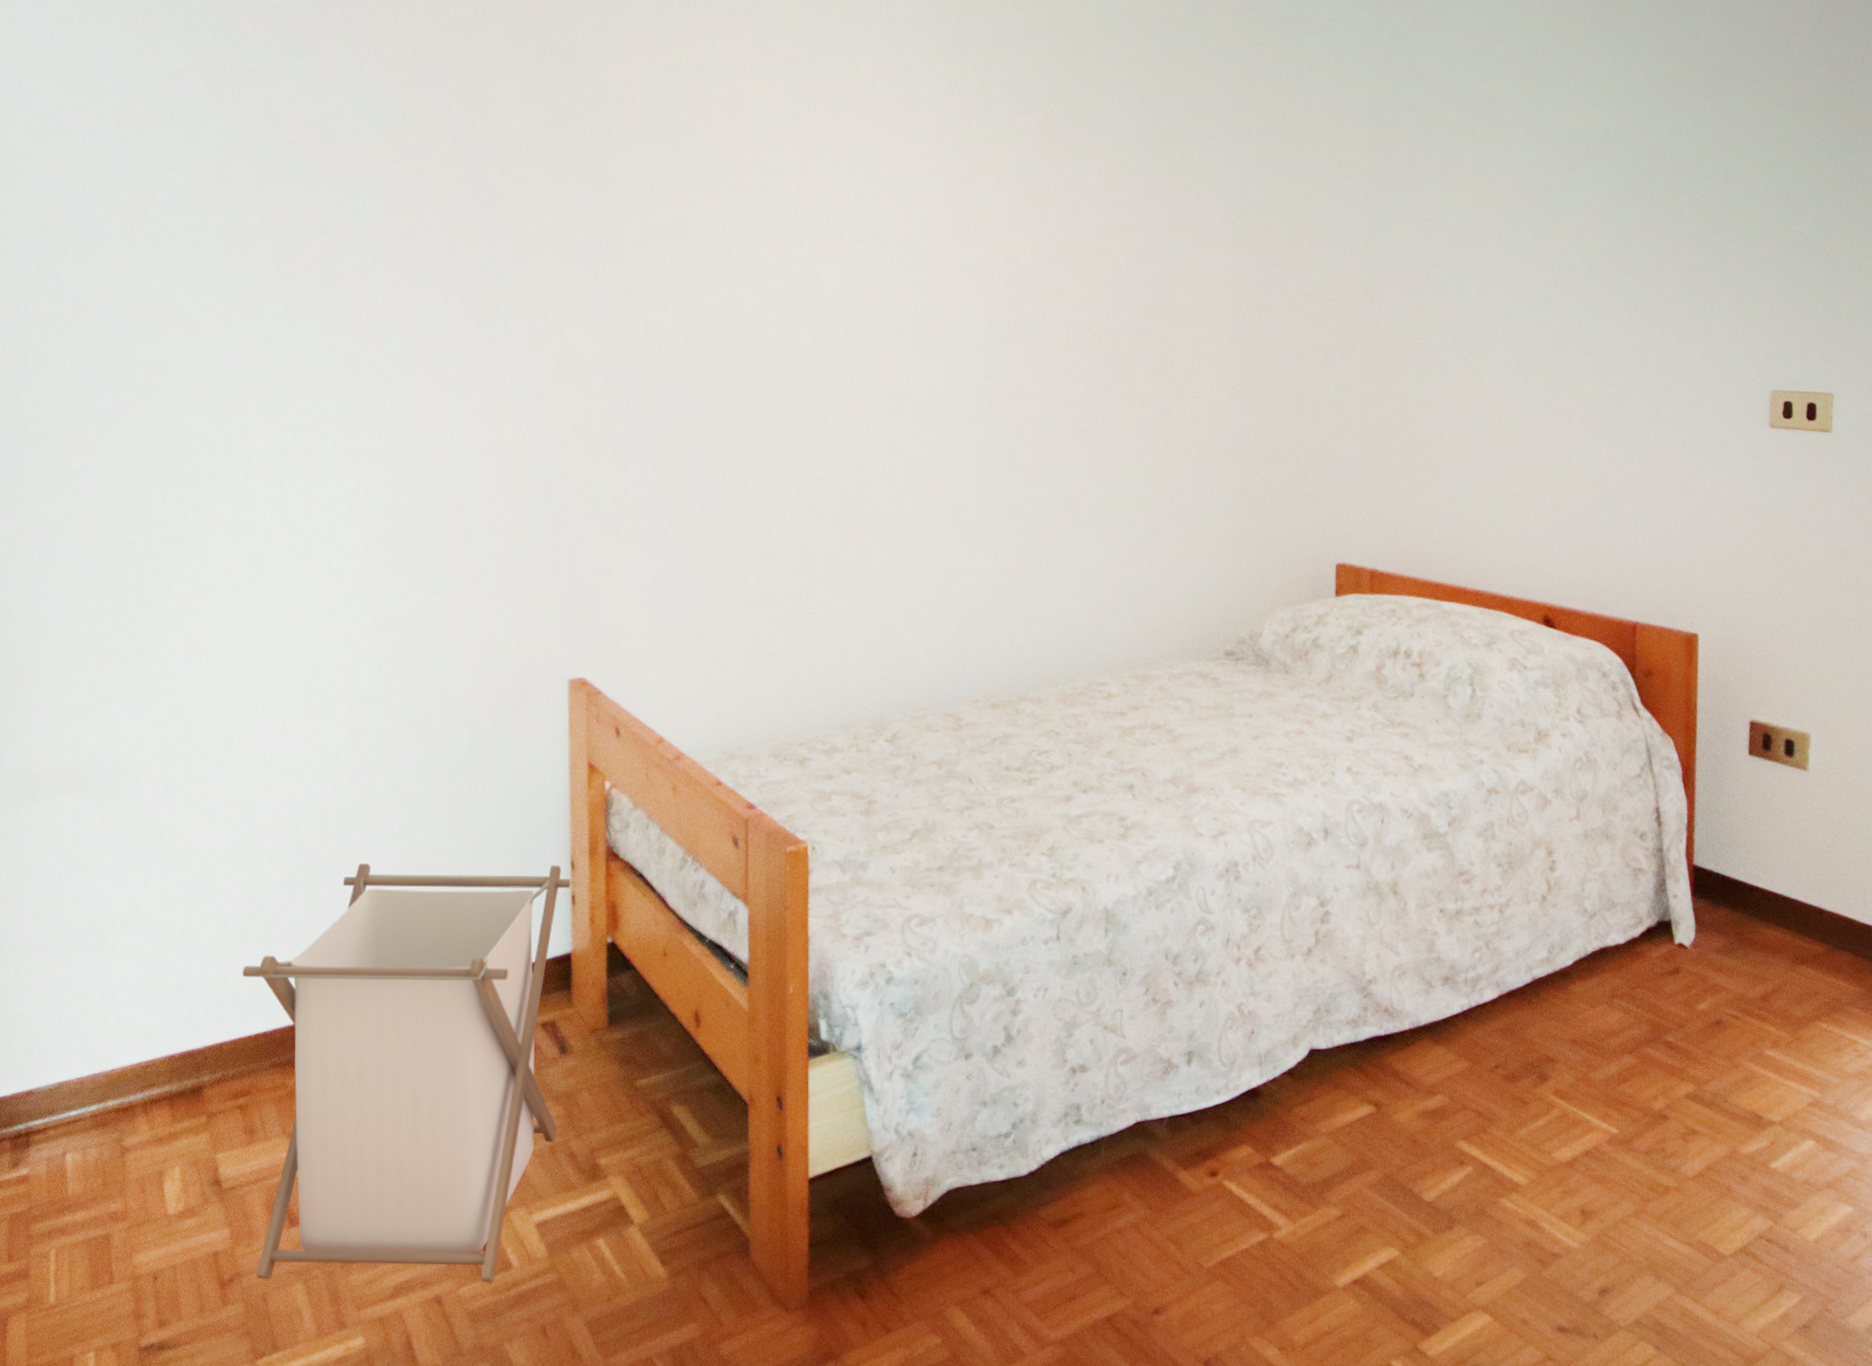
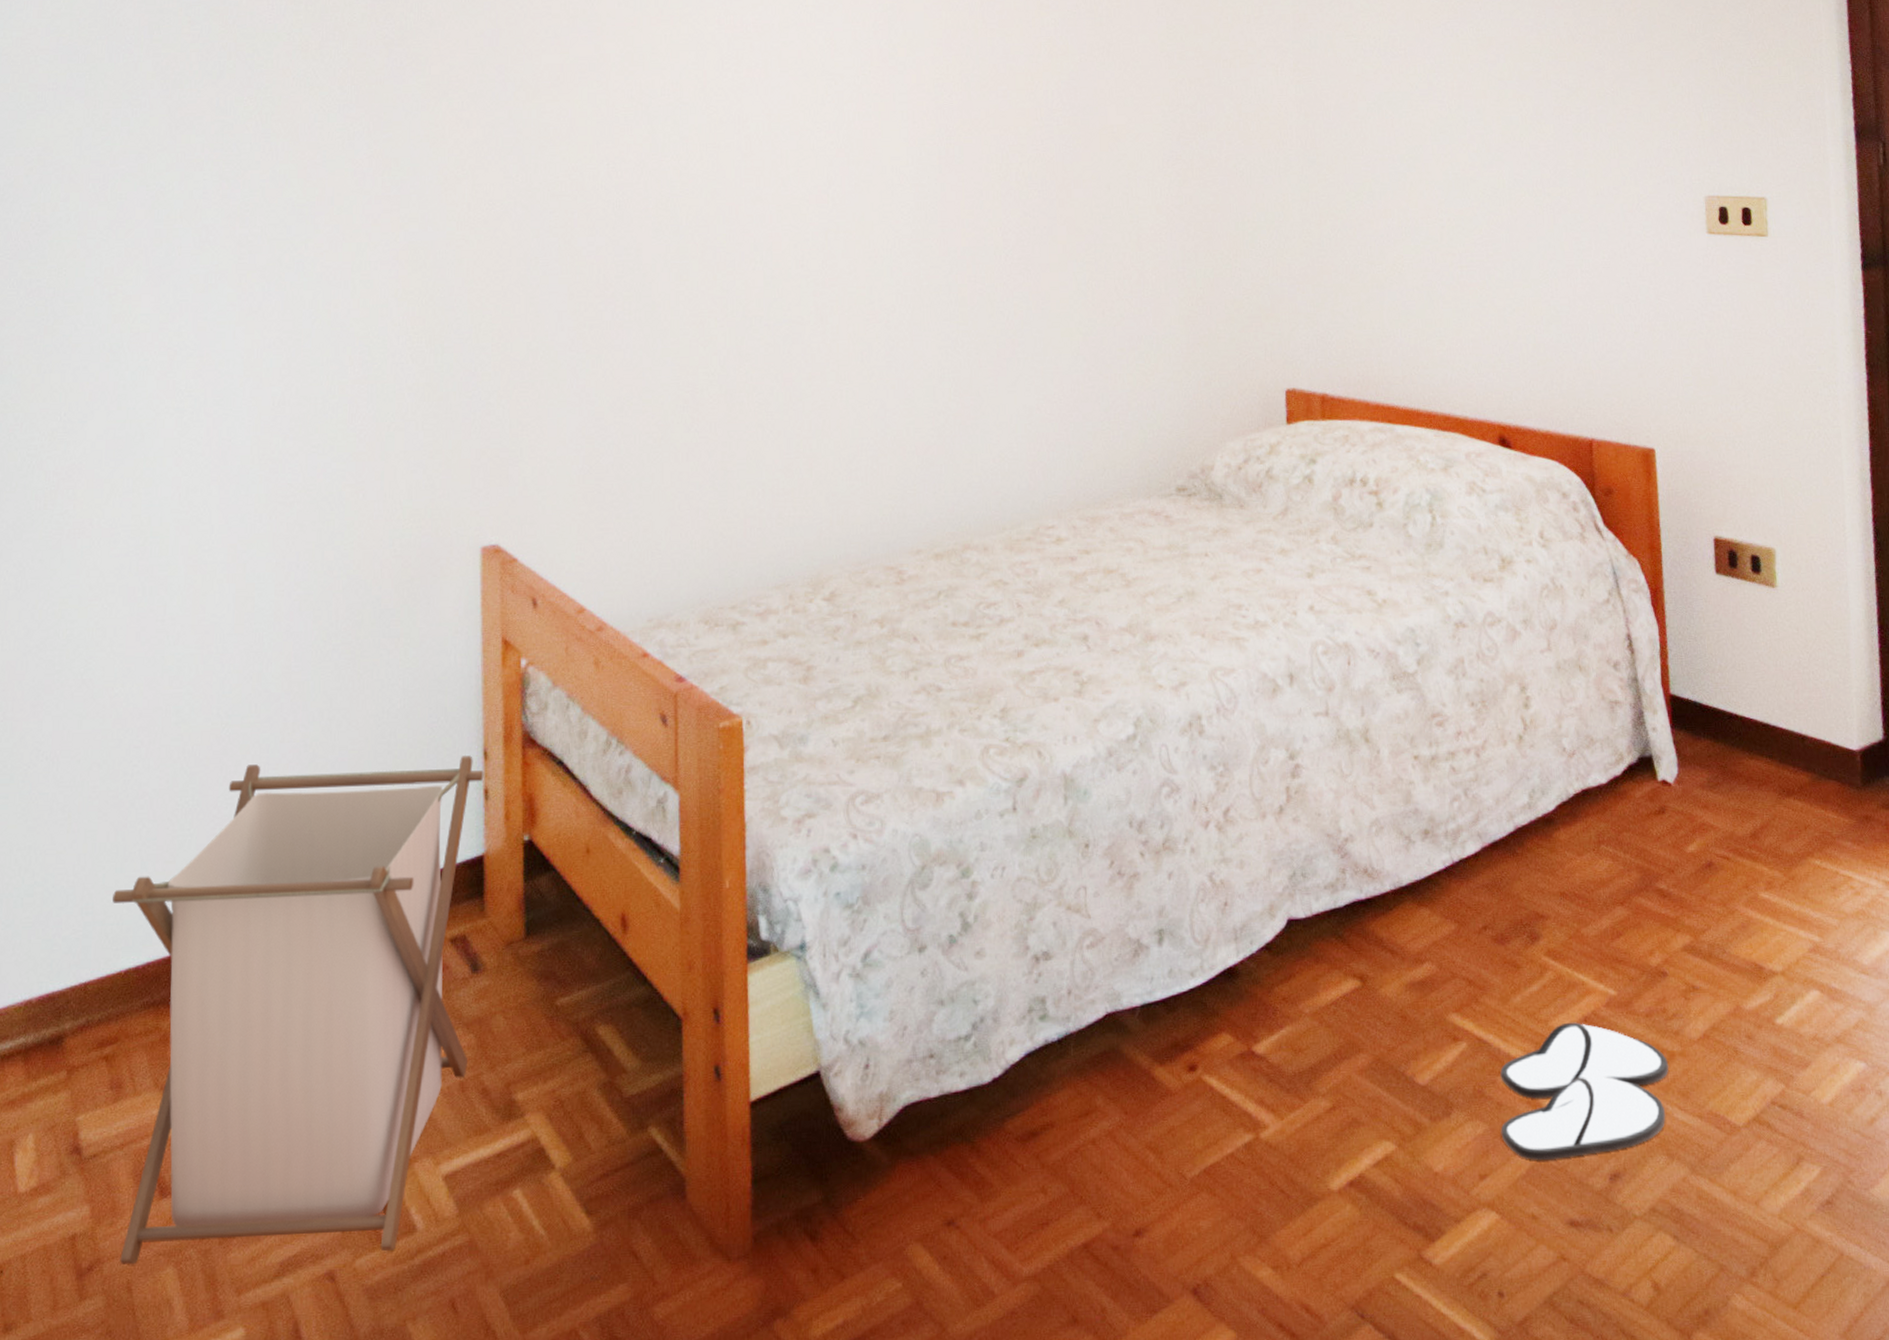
slippers: none [1499,1155,1664,1273] -> present [1500,1022,1669,1160]

